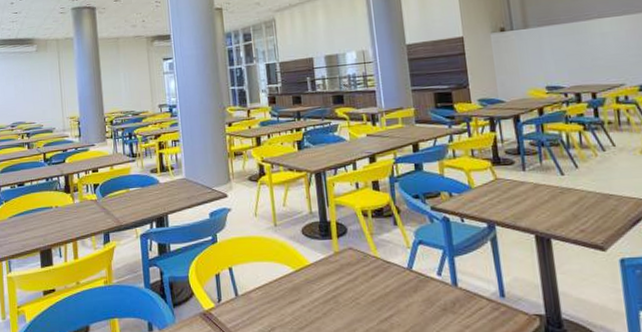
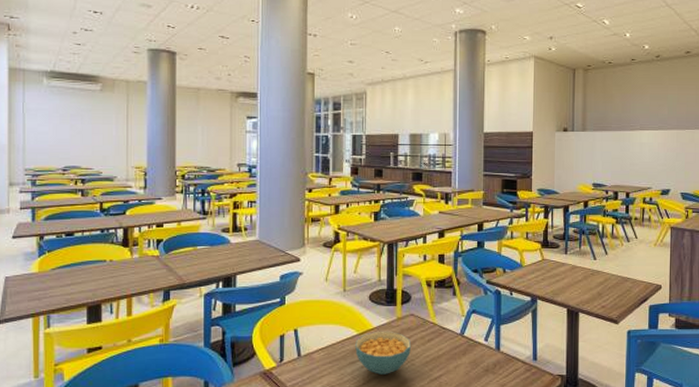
cereal bowl: none [292,268,354,315] -> present [355,332,411,375]

